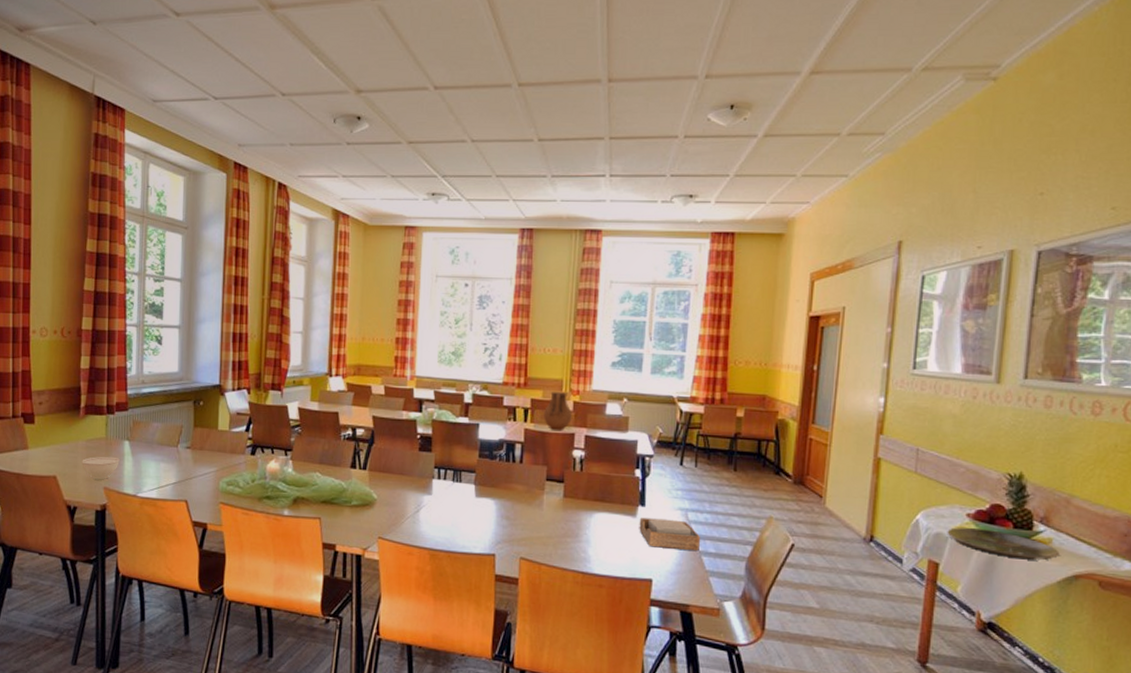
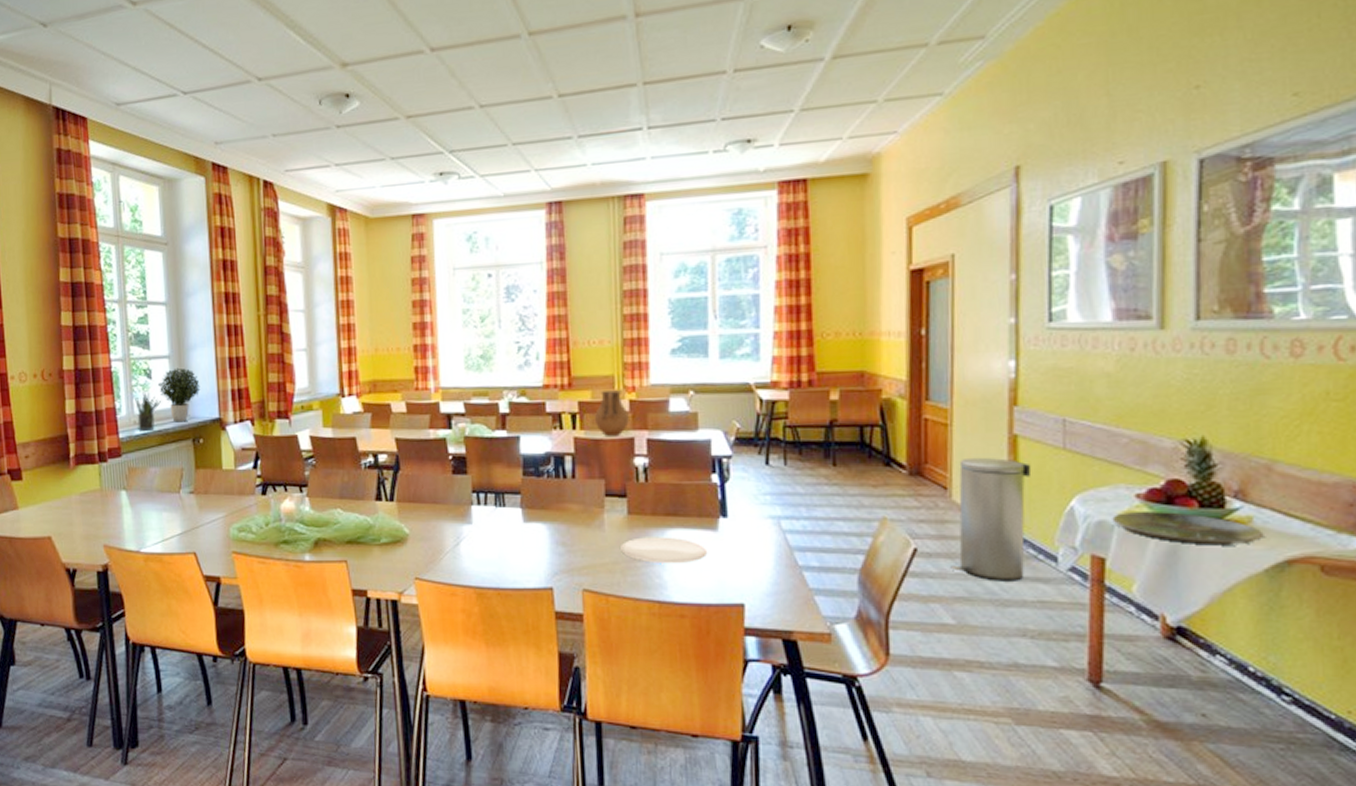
bowl: present [82,456,120,480] -> none [77,509,118,537]
potted plant: none [145,355,169,390] -> present [135,392,162,431]
potted plant: none [166,337,205,386] -> present [157,367,201,423]
plate: none [555,517,627,543] -> present [621,537,708,565]
napkin holder: present [639,517,701,552] -> none [722,530,800,567]
pedal bin: none [819,473,889,577] -> present [950,457,1032,582]

